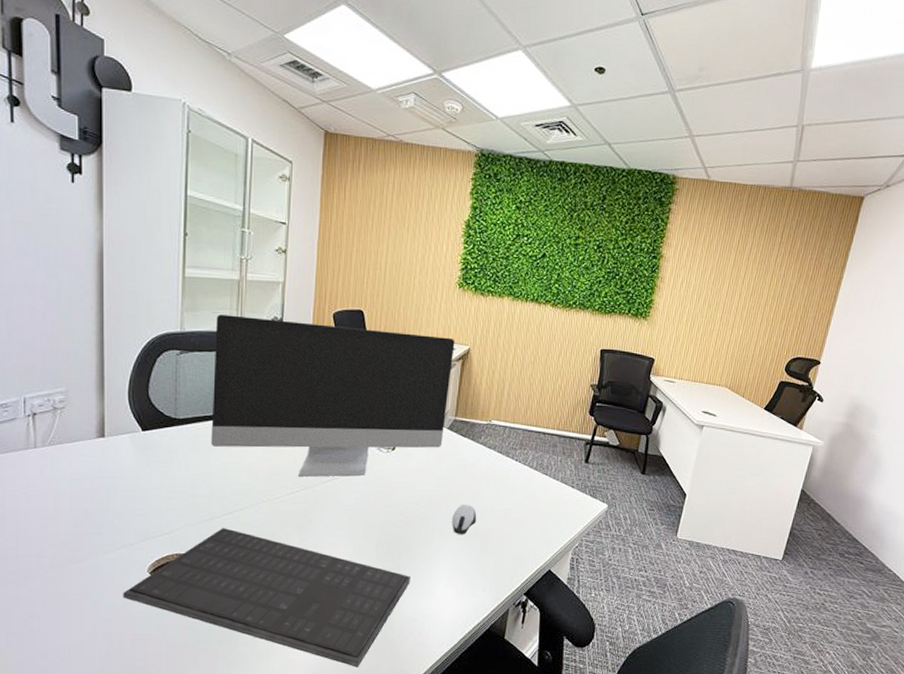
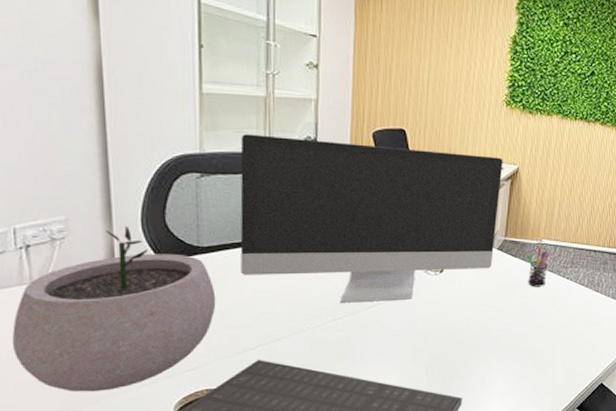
plant pot: none [16,398,188,550] -> present [11,227,216,392]
computer mouse: present [452,504,477,535] -> none [504,323,529,354]
pen holder: none [476,428,499,468] -> present [527,247,550,287]

